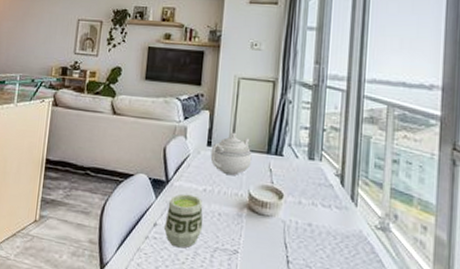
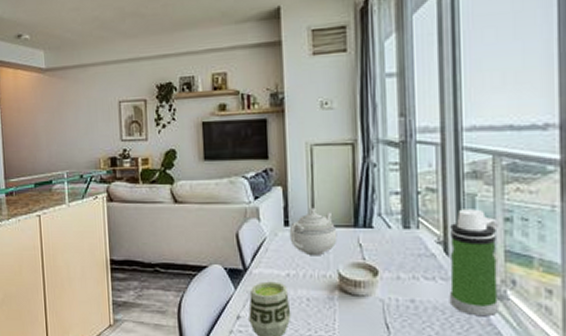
water bottle: none [341,148,387,245] -> present [449,209,500,316]

